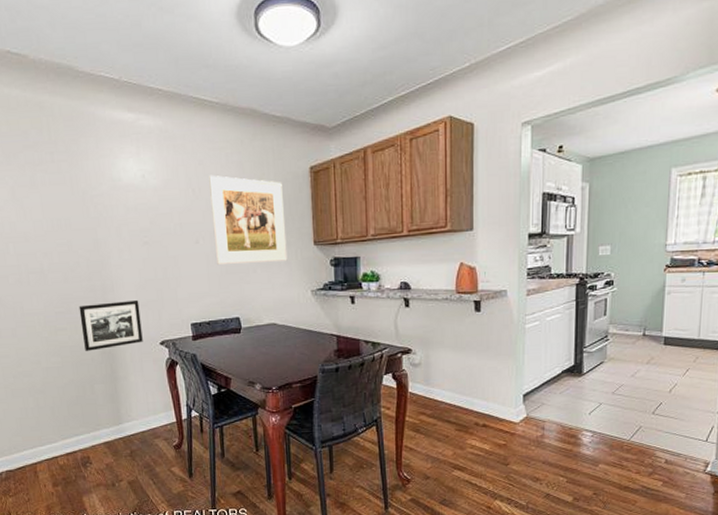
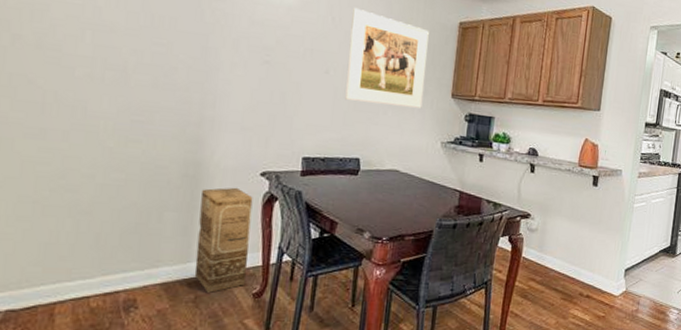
picture frame: present [78,299,143,351] -> none [161,117,244,172]
cardboard box: none [118,357,167,447] -> present [194,187,253,293]

